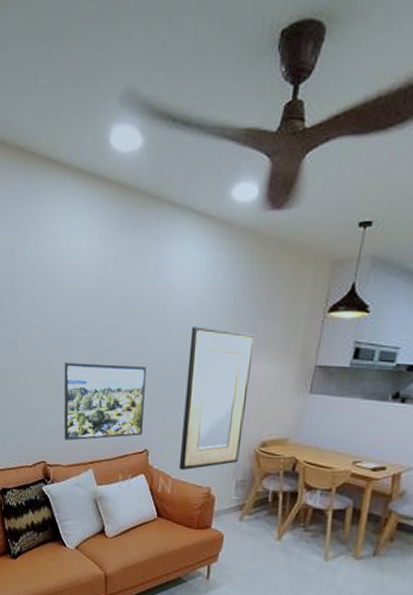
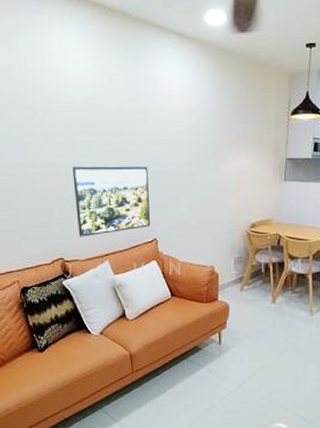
home mirror: present [178,327,255,471] -> none [183,130,237,254]

